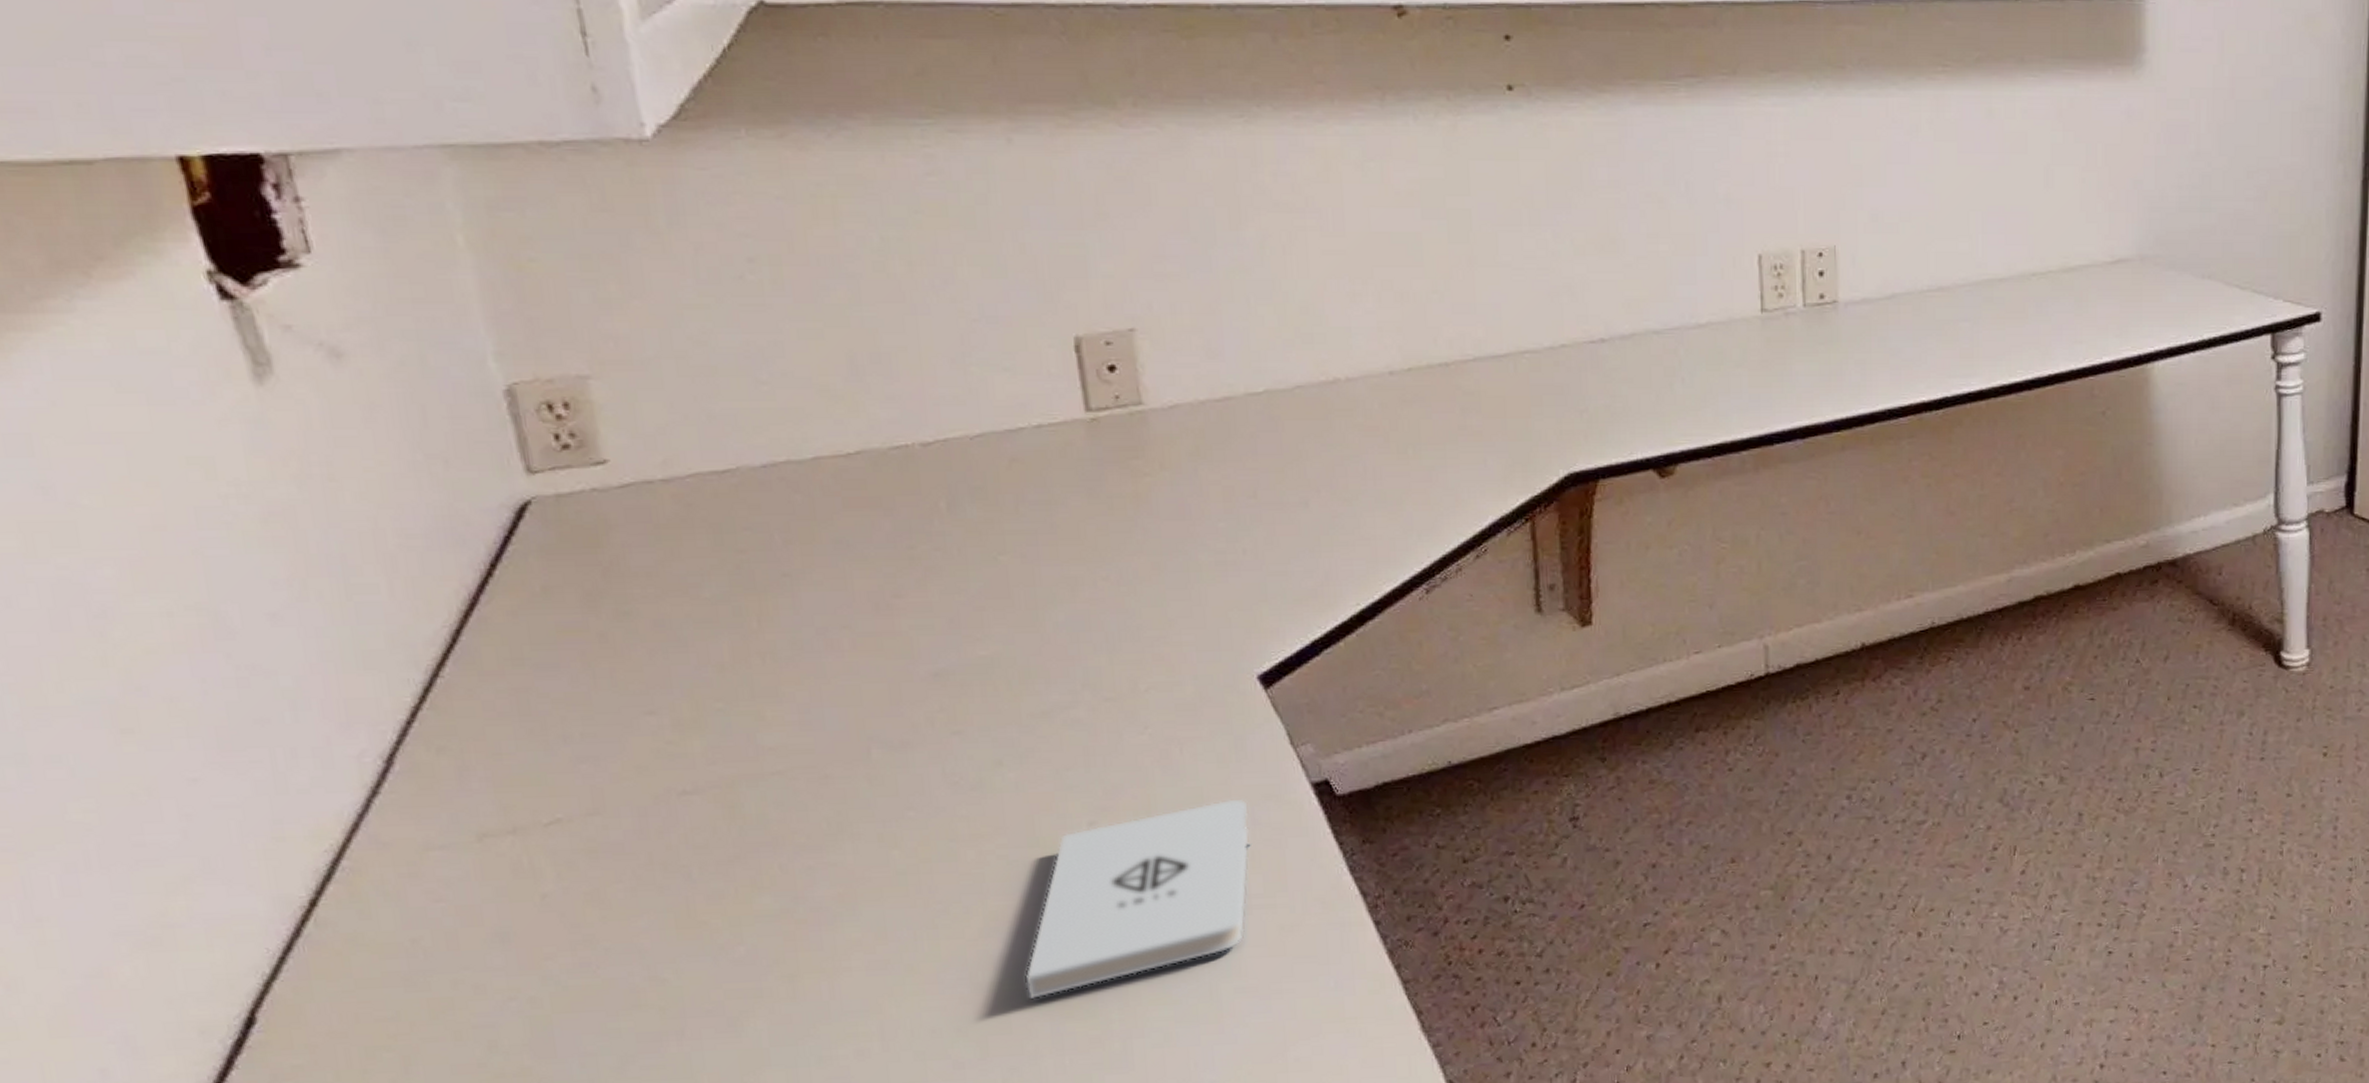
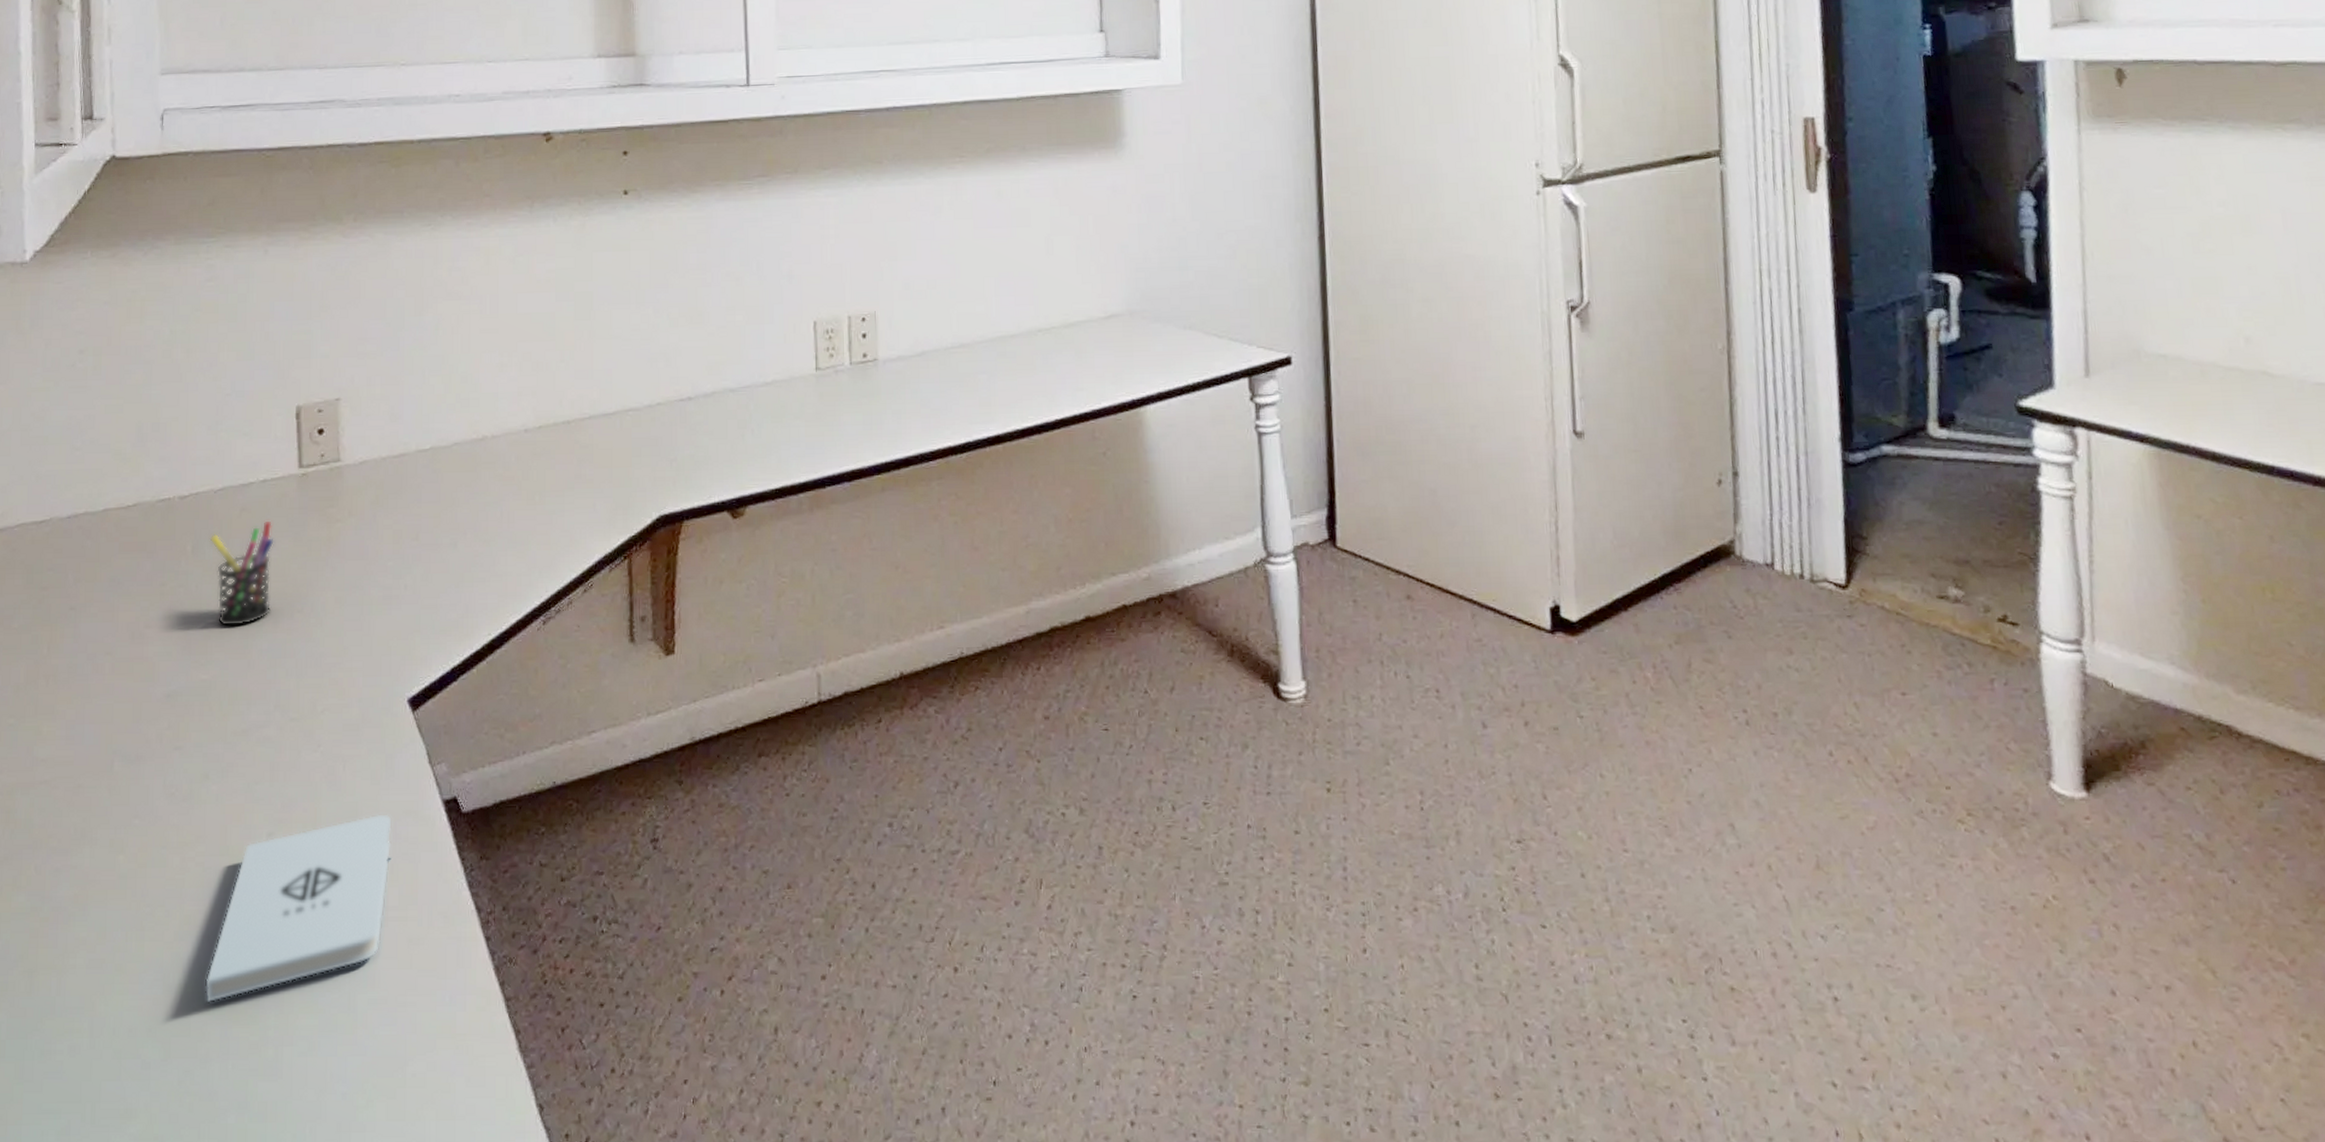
pen holder: none [970,475,1065,597] -> present [209,522,274,627]

